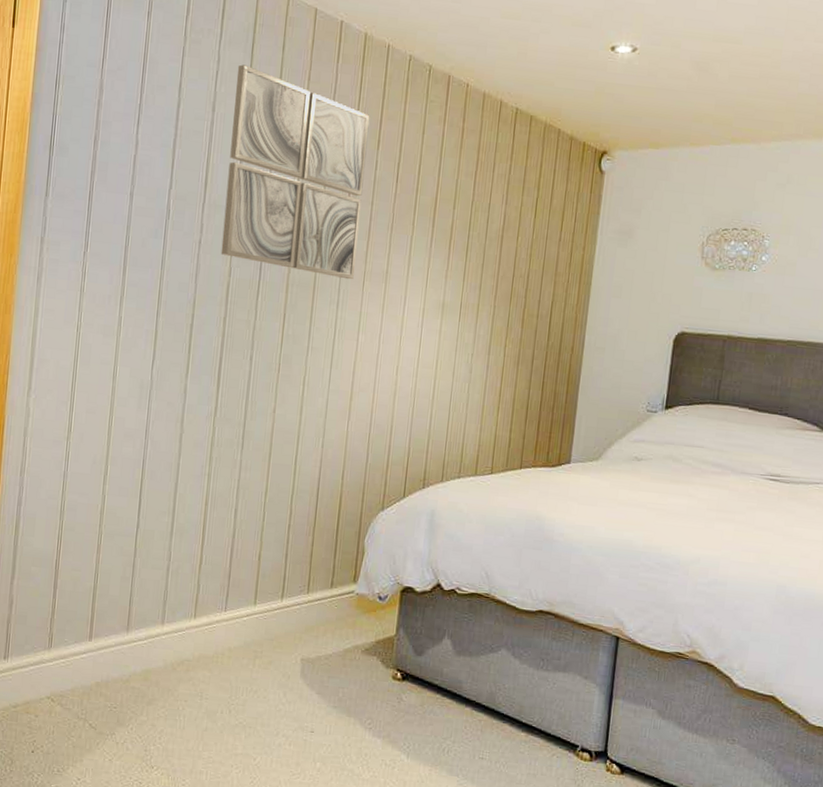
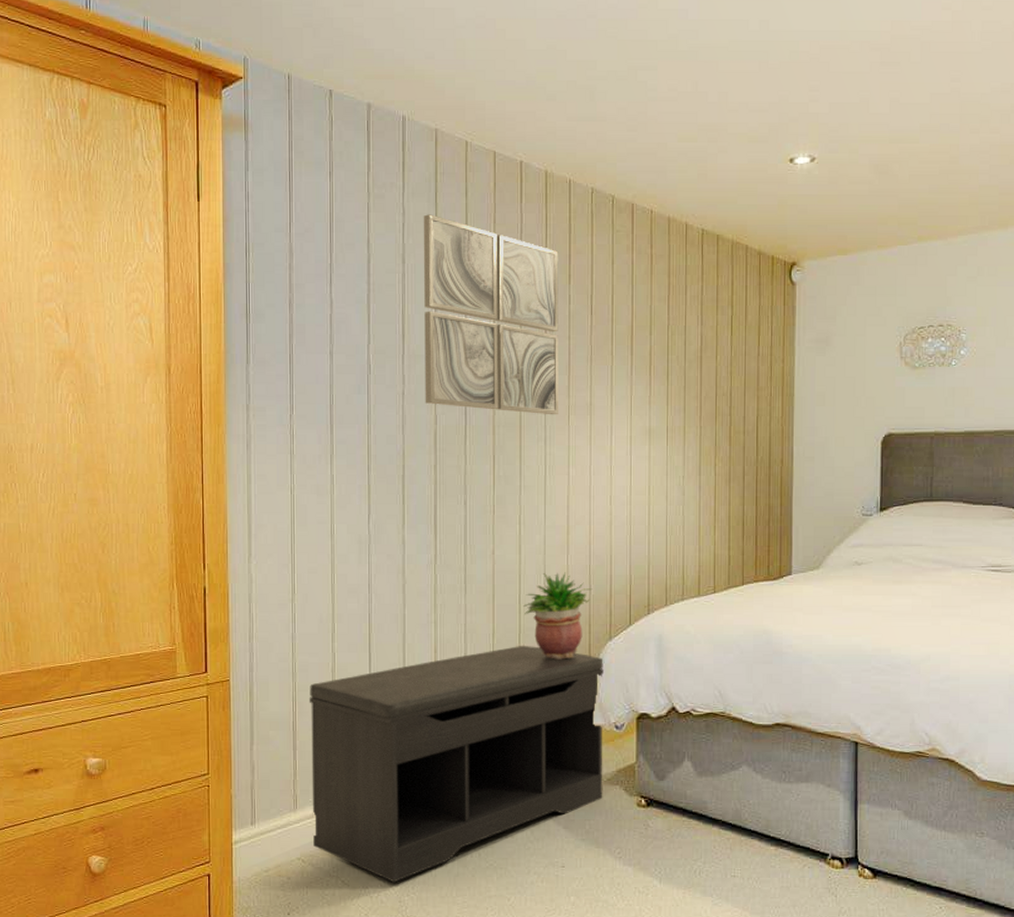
bench: none [64,506,374,731] -> present [308,645,604,883]
potted plant: none [299,436,370,526] -> present [523,572,593,661]

